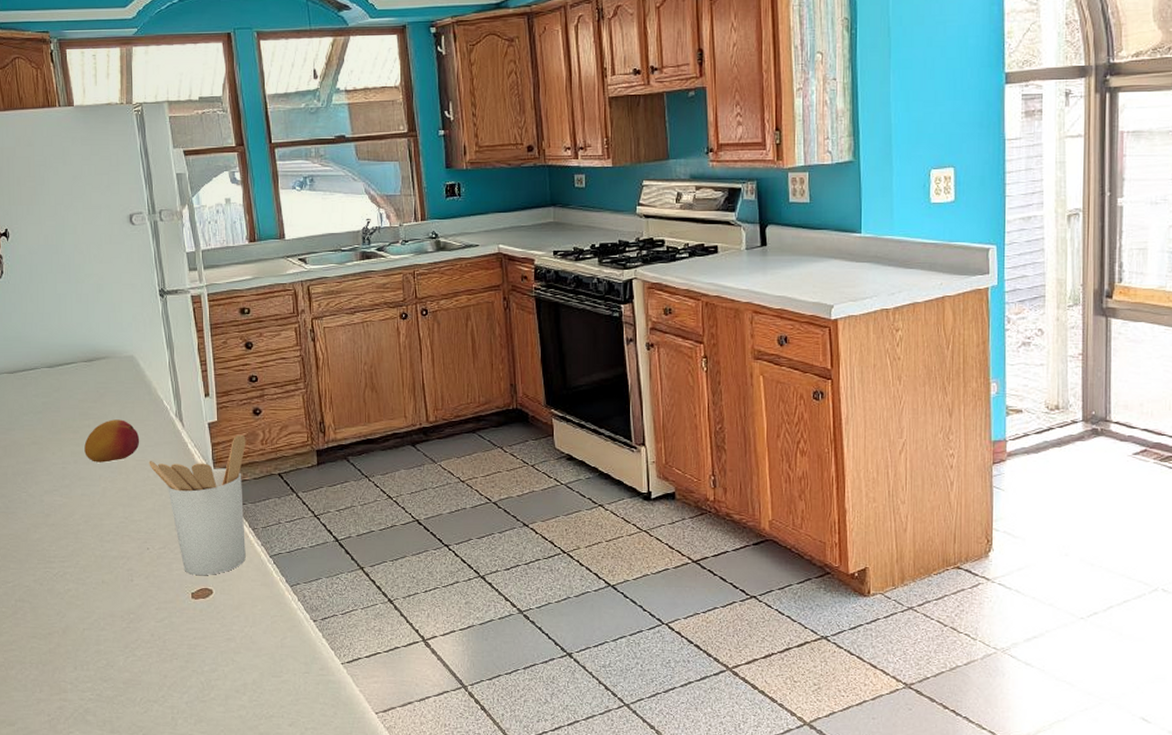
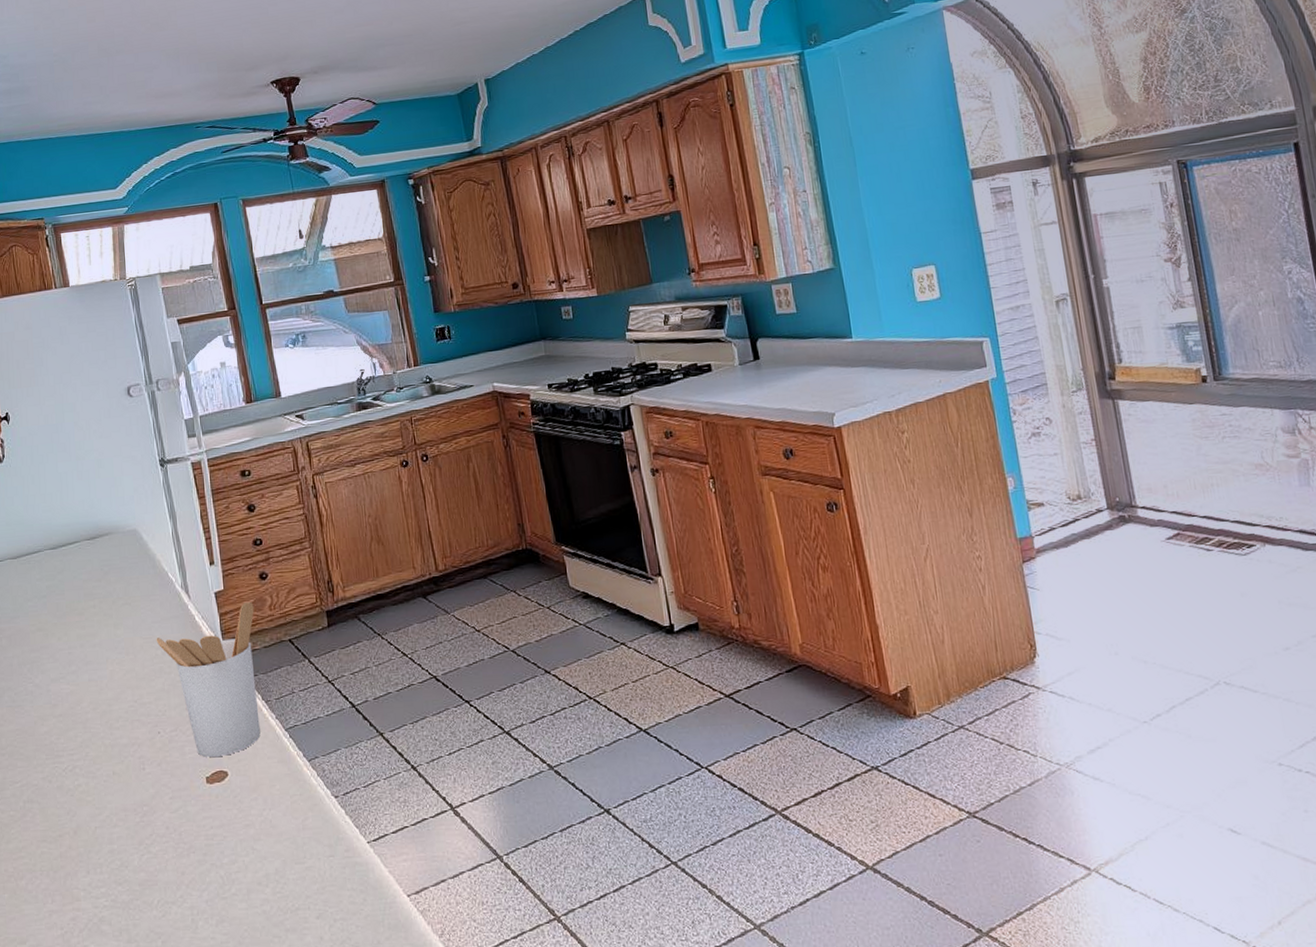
fruit: present [84,419,140,463] -> none [90,597,146,645]

